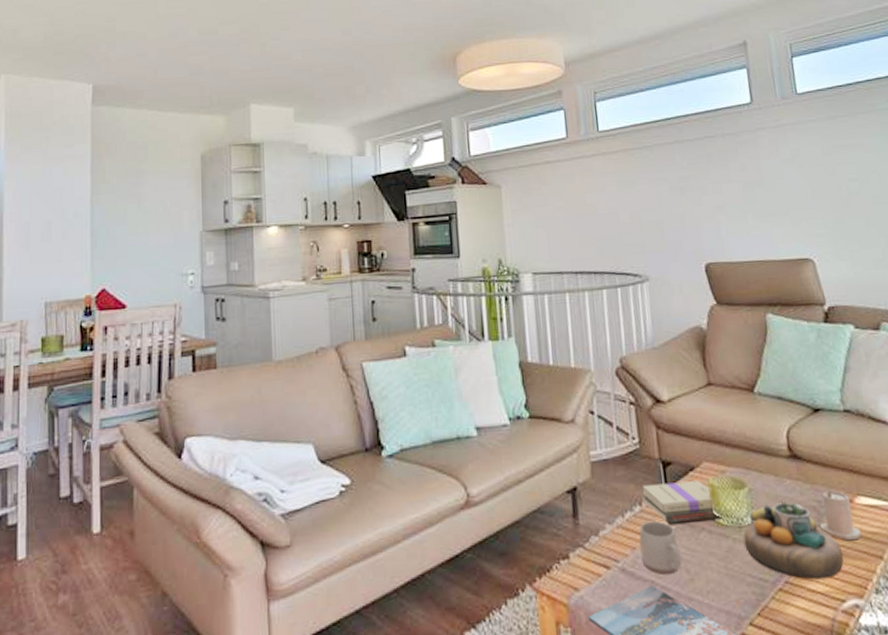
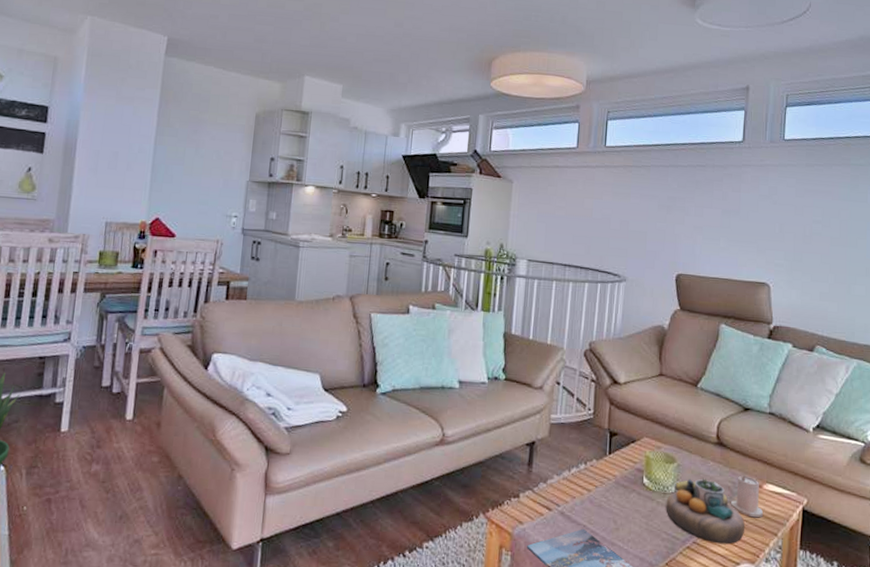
mug: present [639,520,682,576] -> none [579,477,612,523]
books: present [641,480,725,526] -> none [587,448,654,486]

